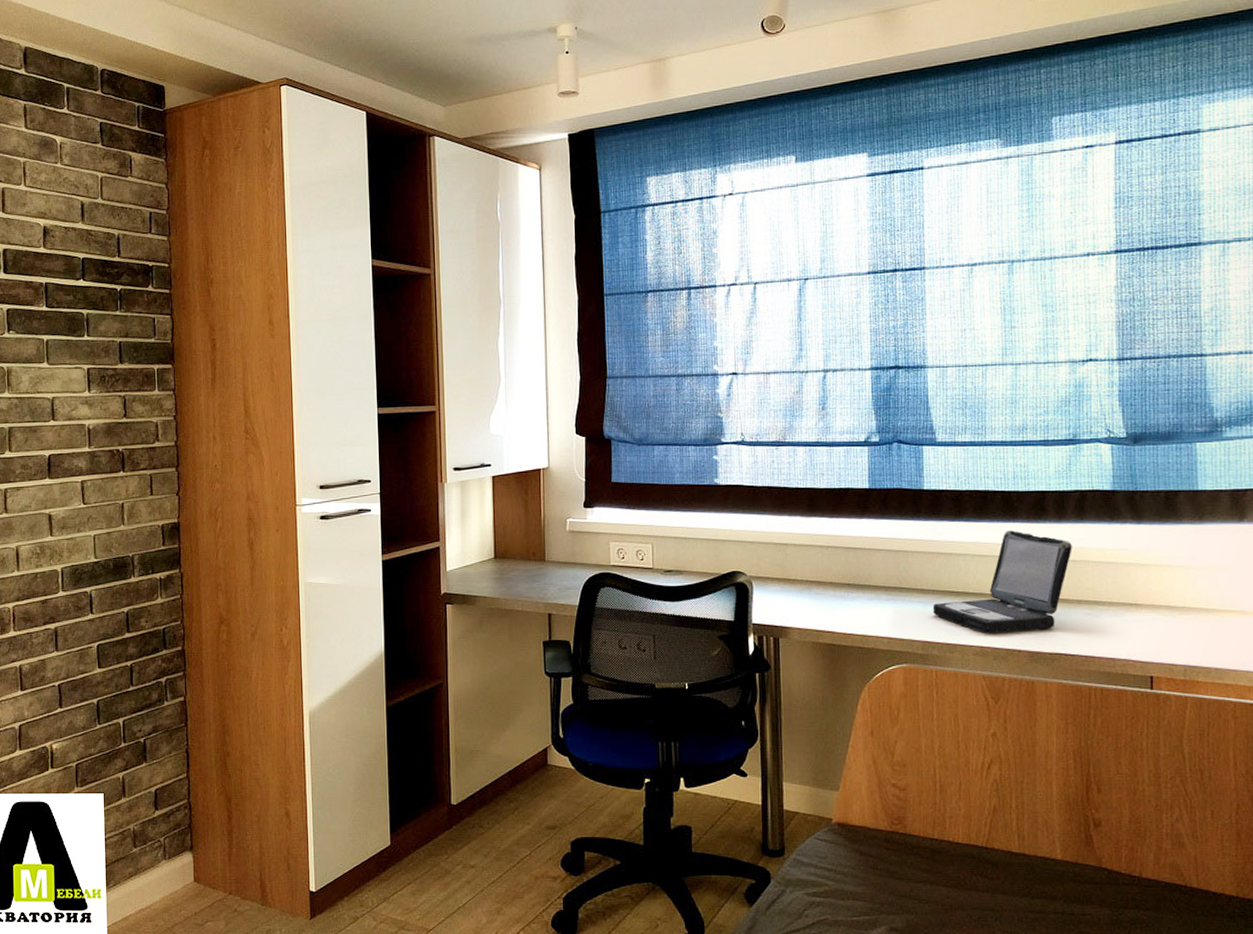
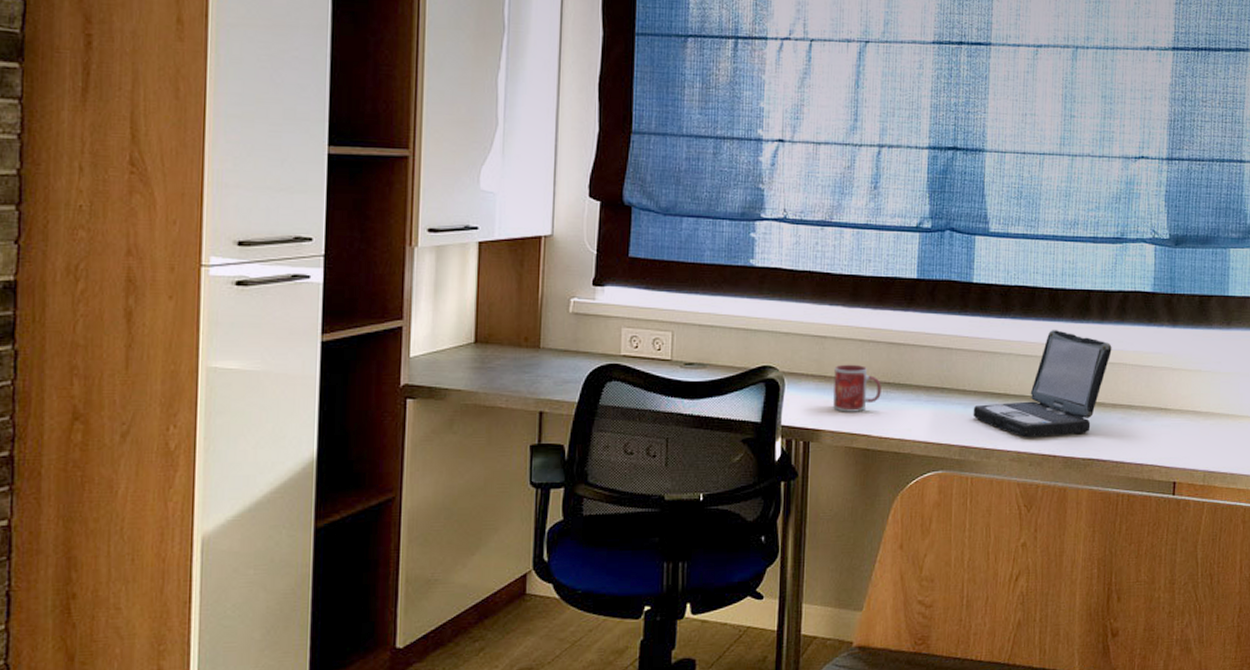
mug: none [797,568,842,611] -> present [833,364,881,412]

